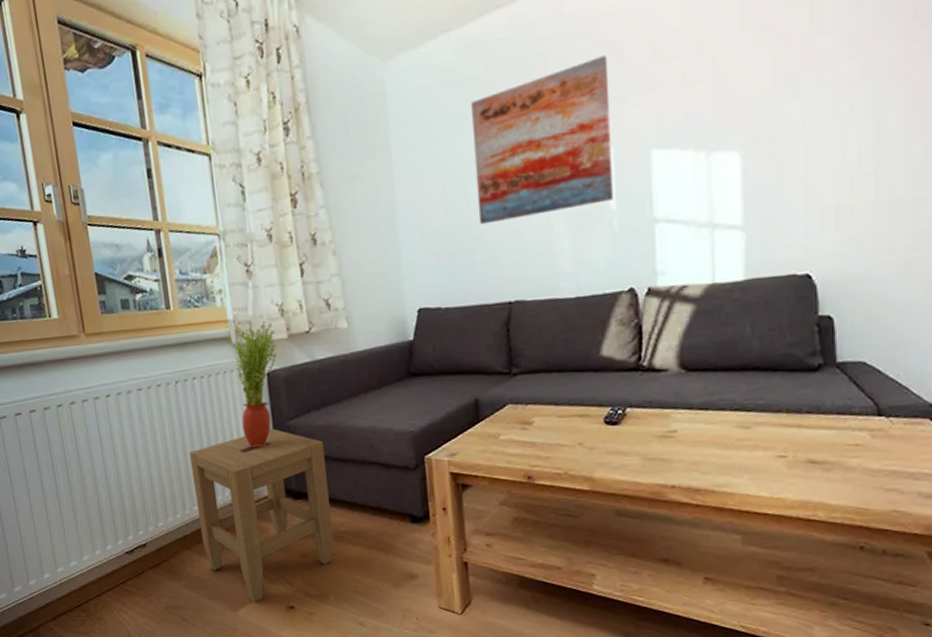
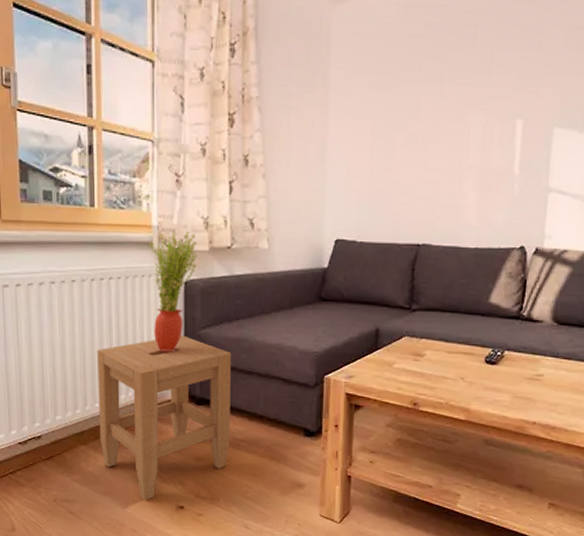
wall art: present [471,56,613,225] -> none [400,37,529,171]

